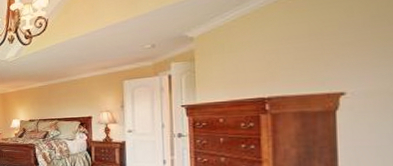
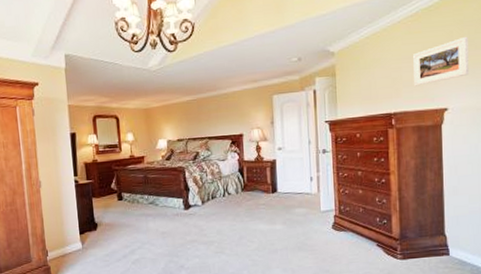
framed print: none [295,10,378,69] -> present [413,36,469,86]

